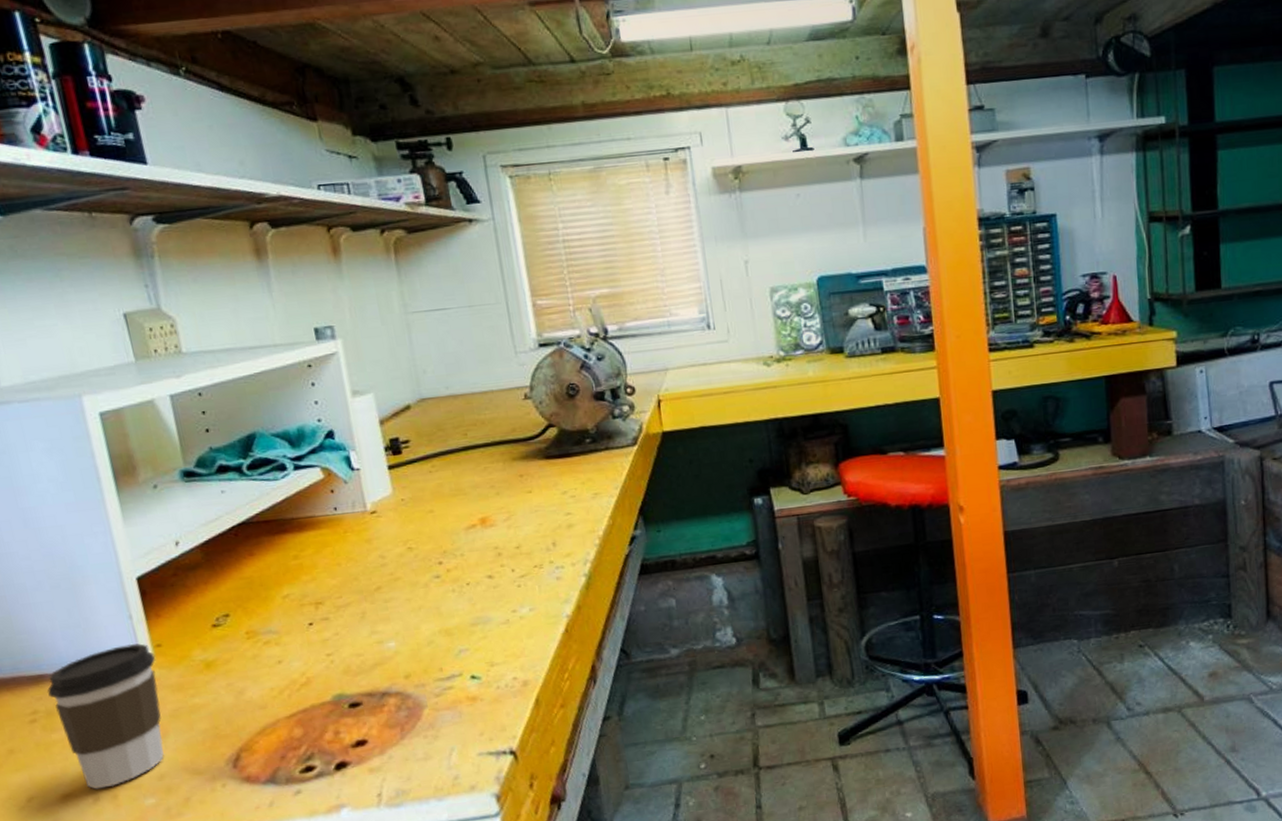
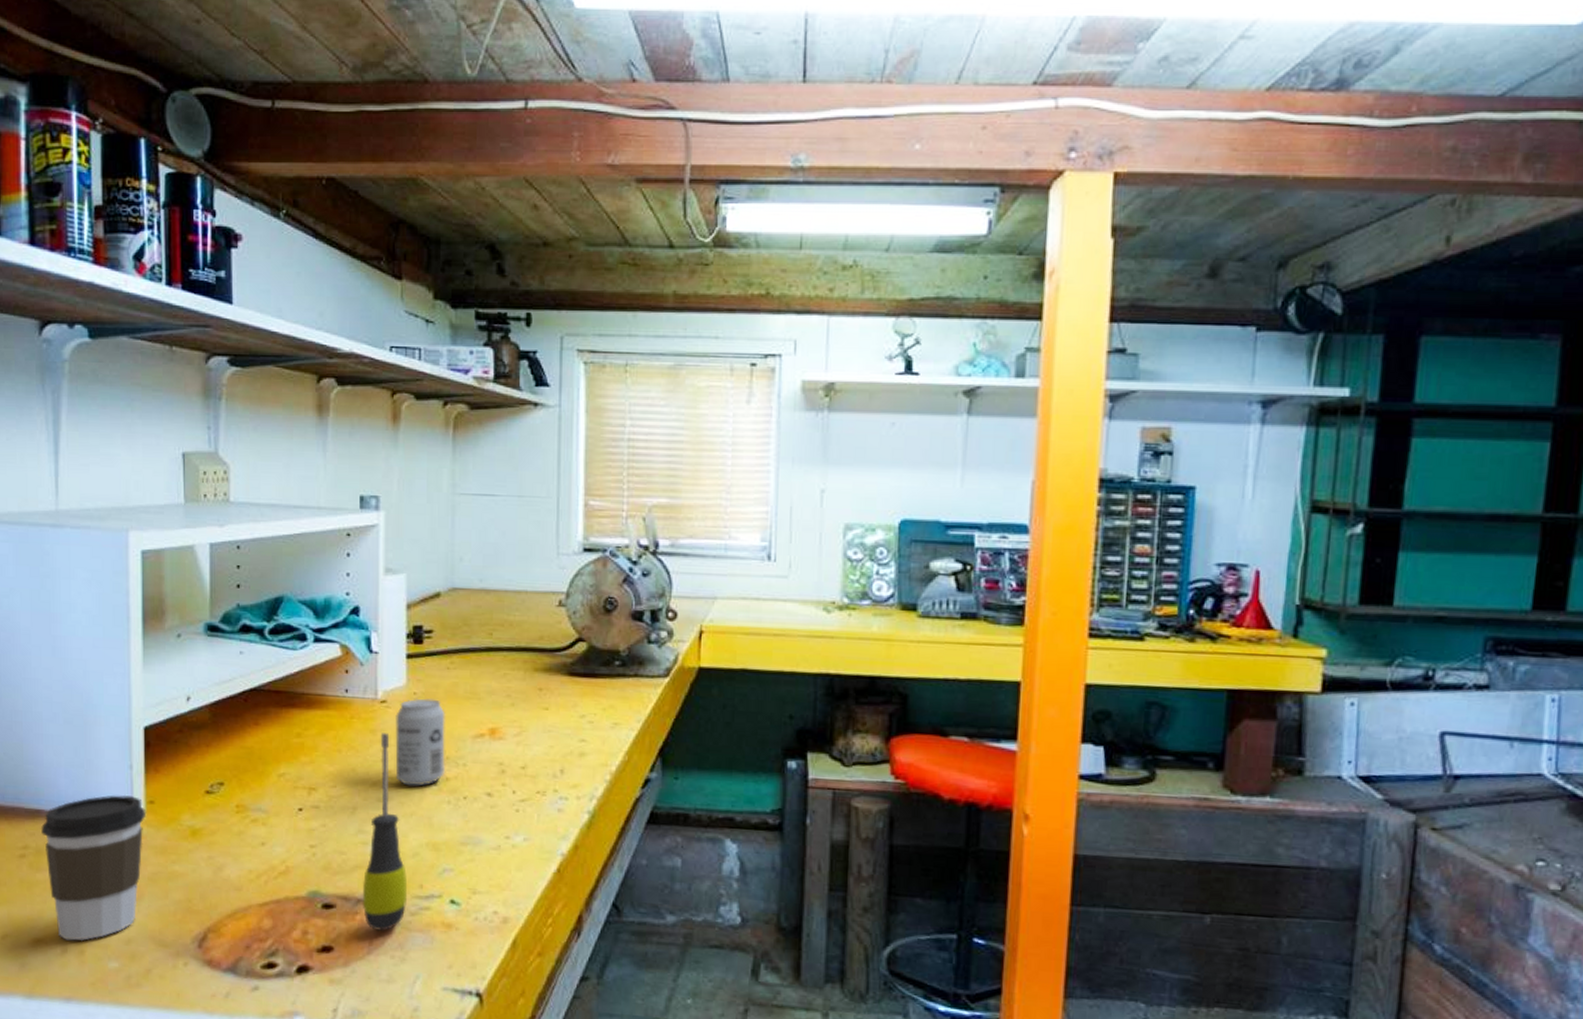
screwdriver: none [376,540,431,717] -> present [363,733,408,931]
beverage can: none [387,501,445,584] -> present [395,698,445,787]

